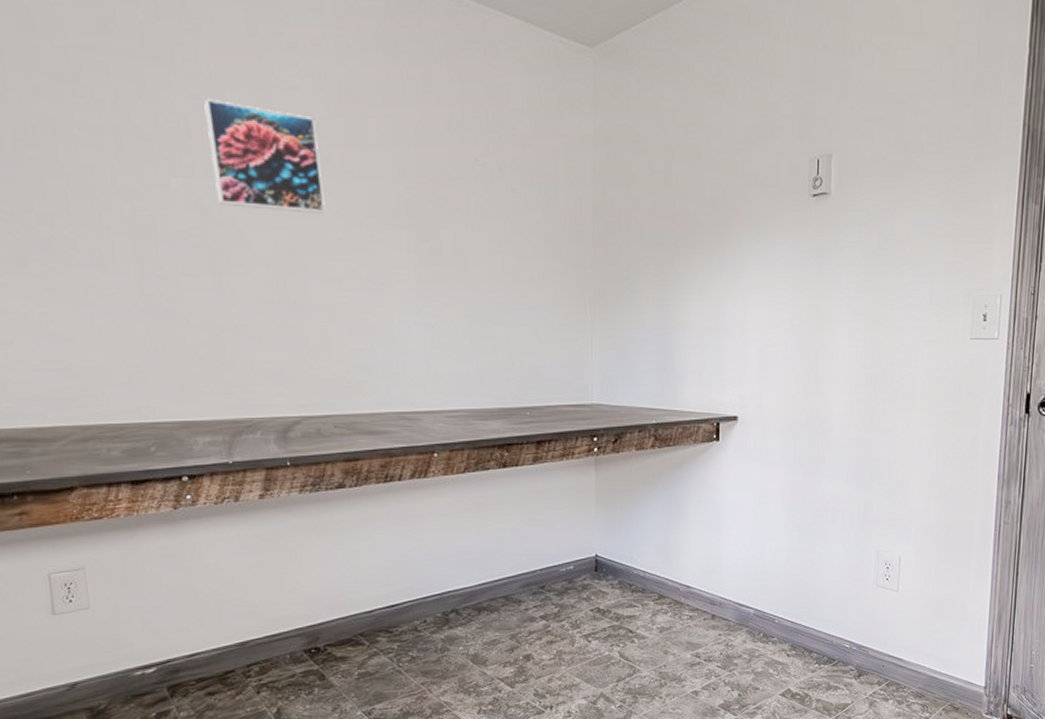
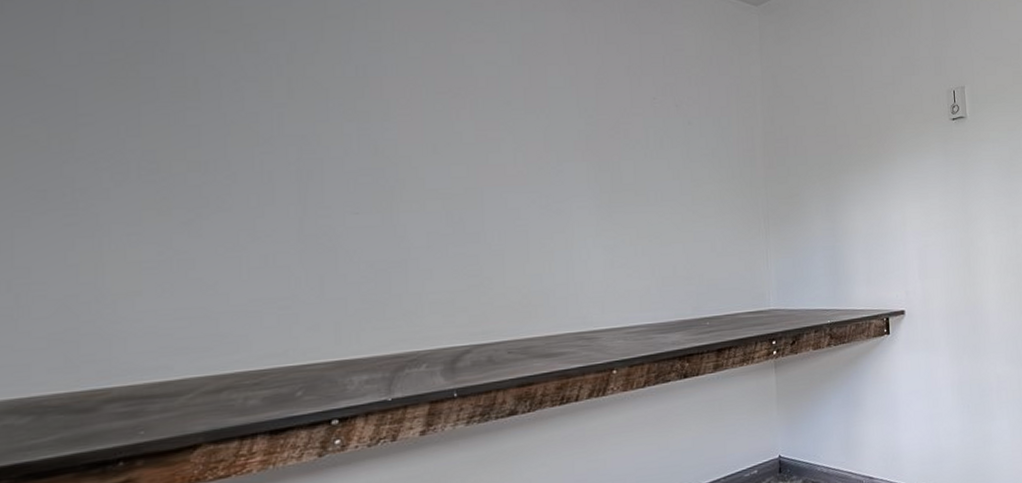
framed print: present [204,98,325,214] -> none [385,51,505,151]

